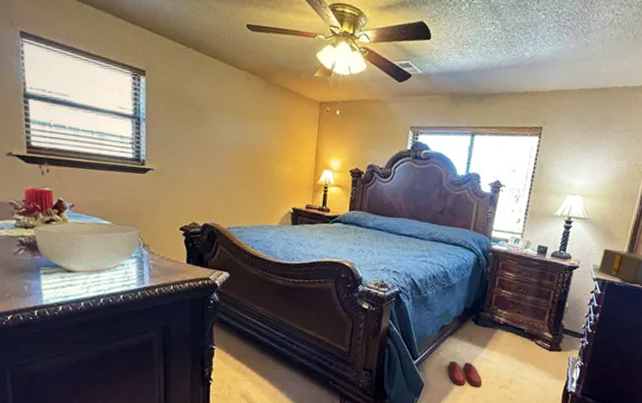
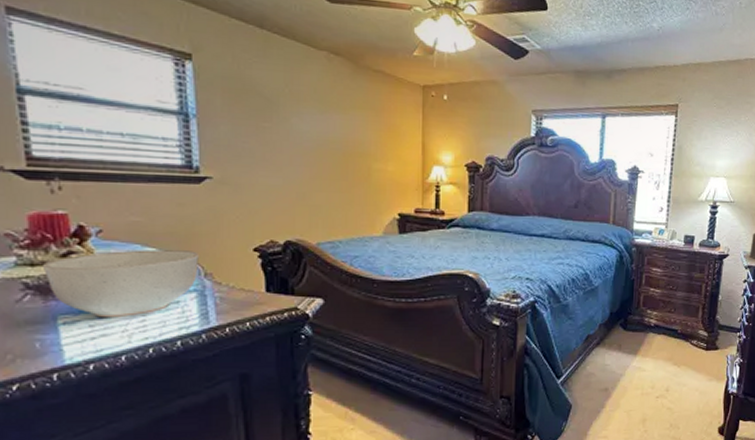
slippers: present [448,360,482,388] -> none [598,374,636,403]

